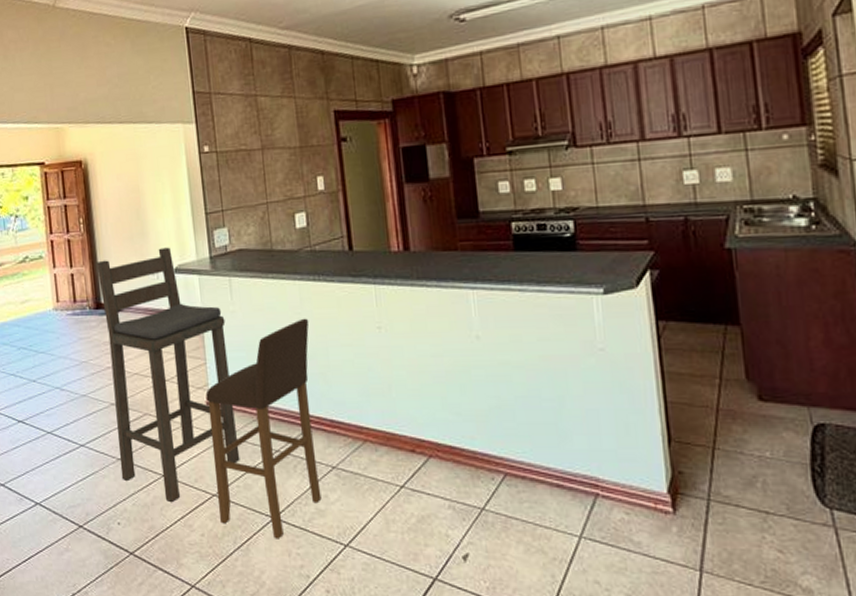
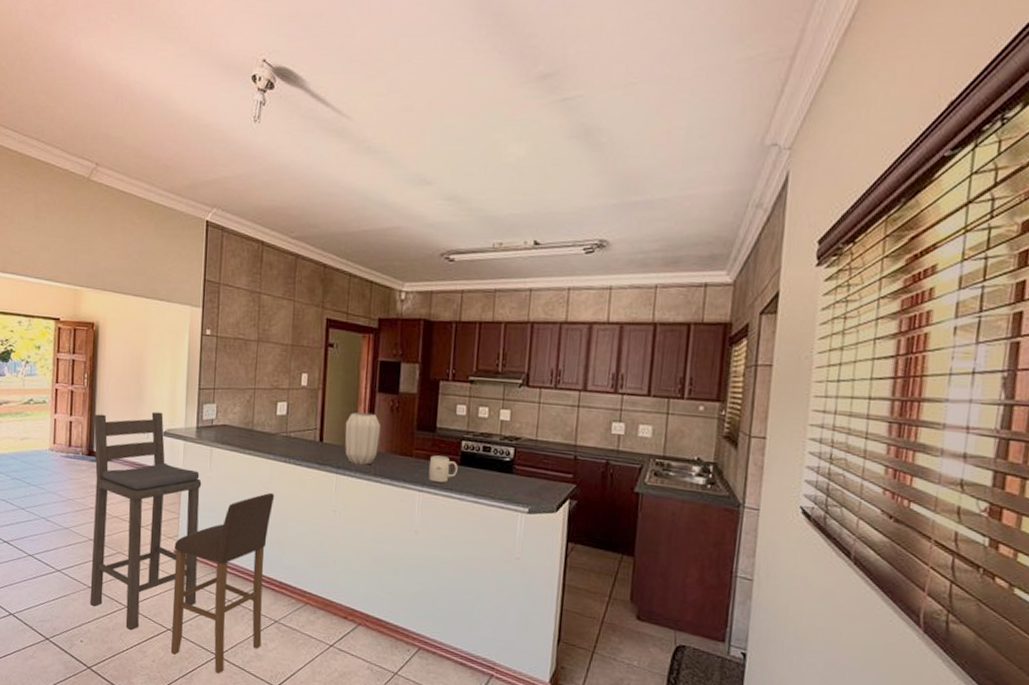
vase: none [374,208,417,271] -> present [345,412,380,466]
mug: none [477,243,512,276] -> present [428,455,458,483]

